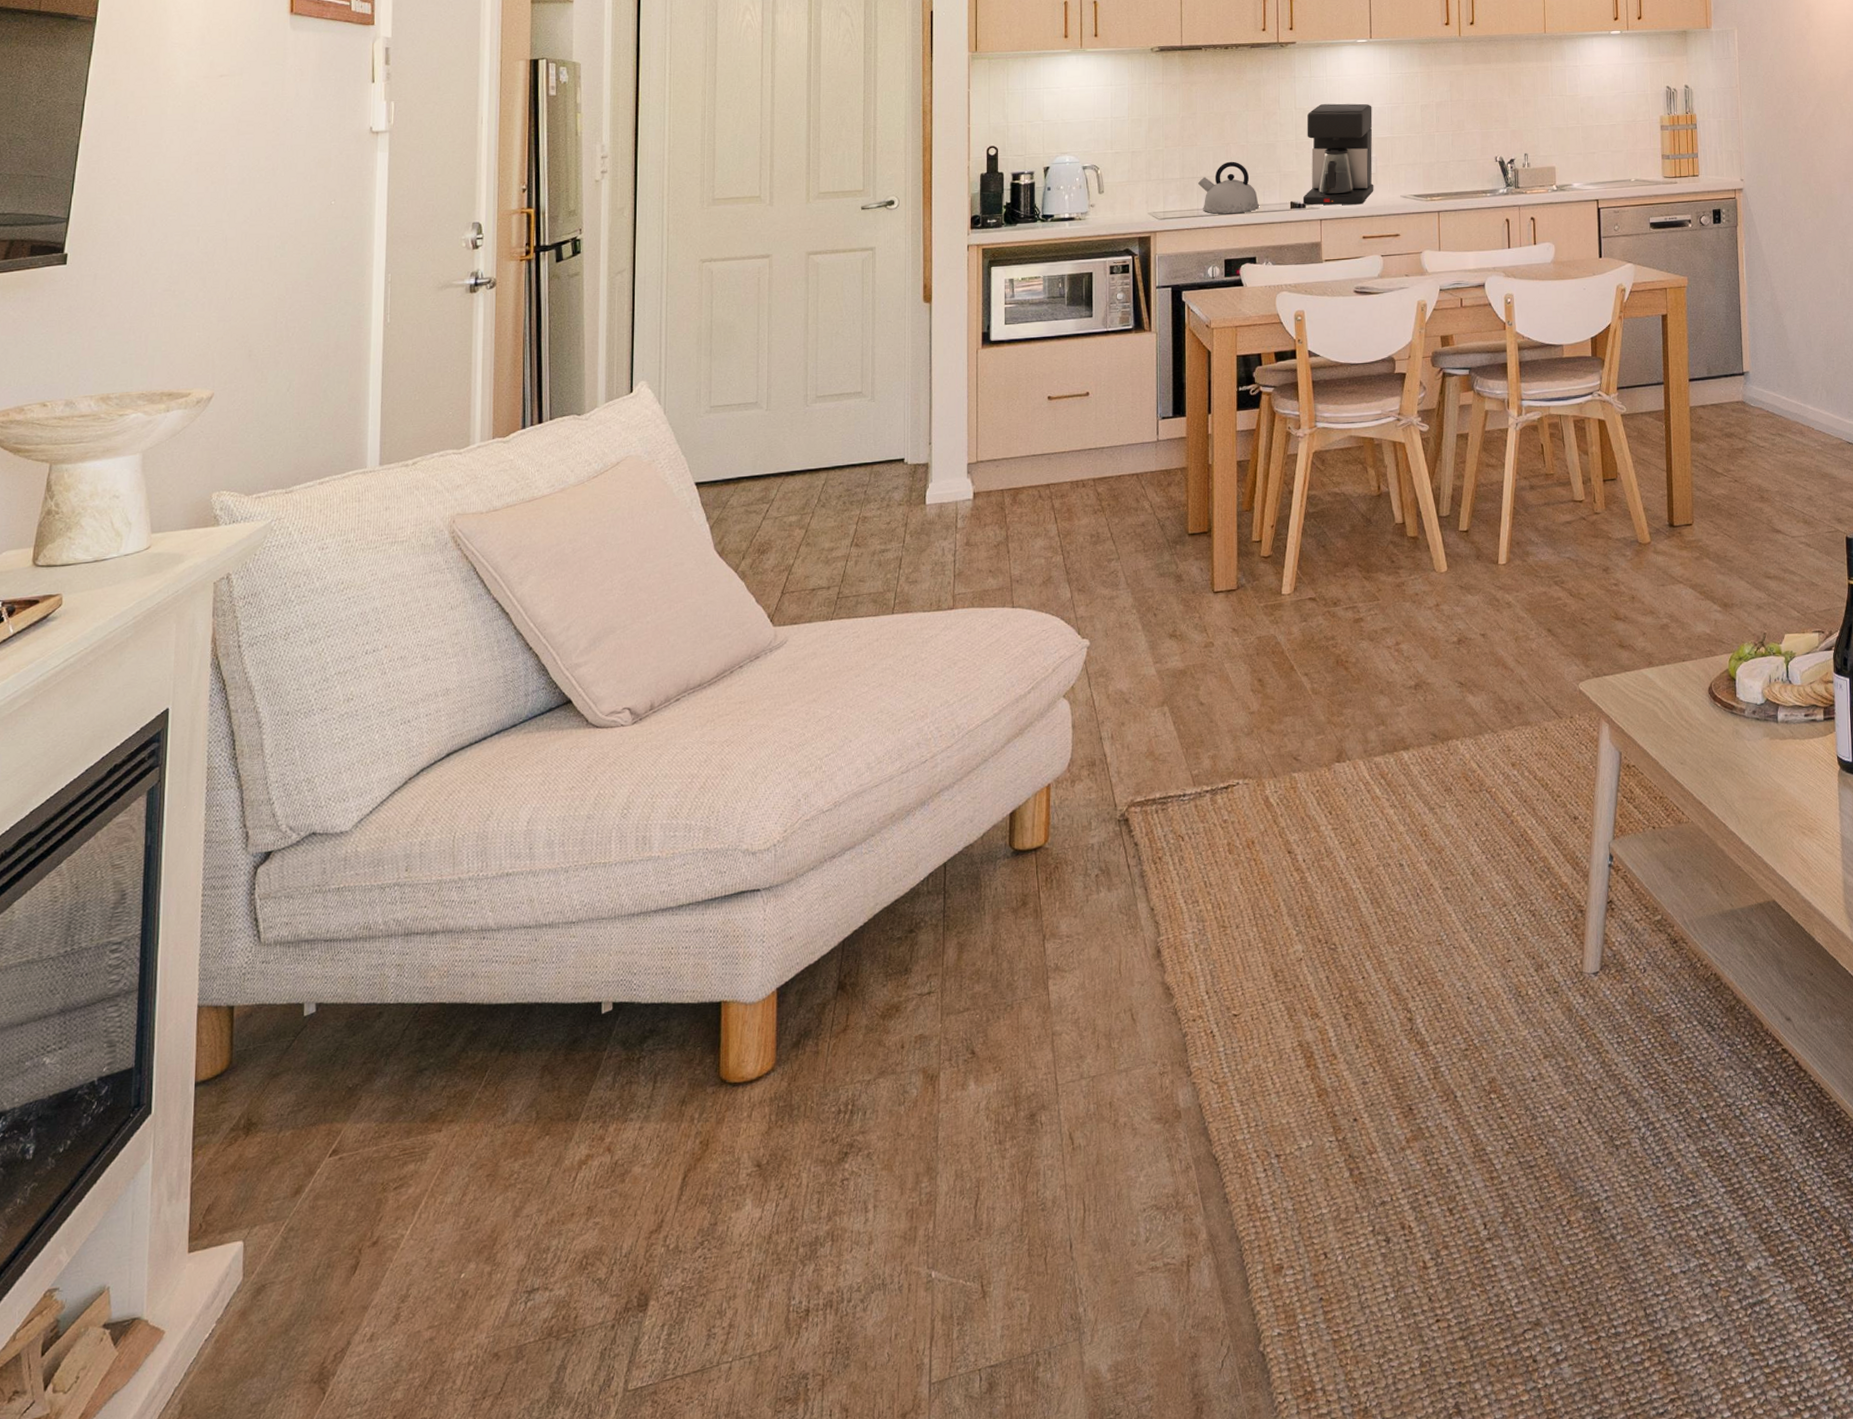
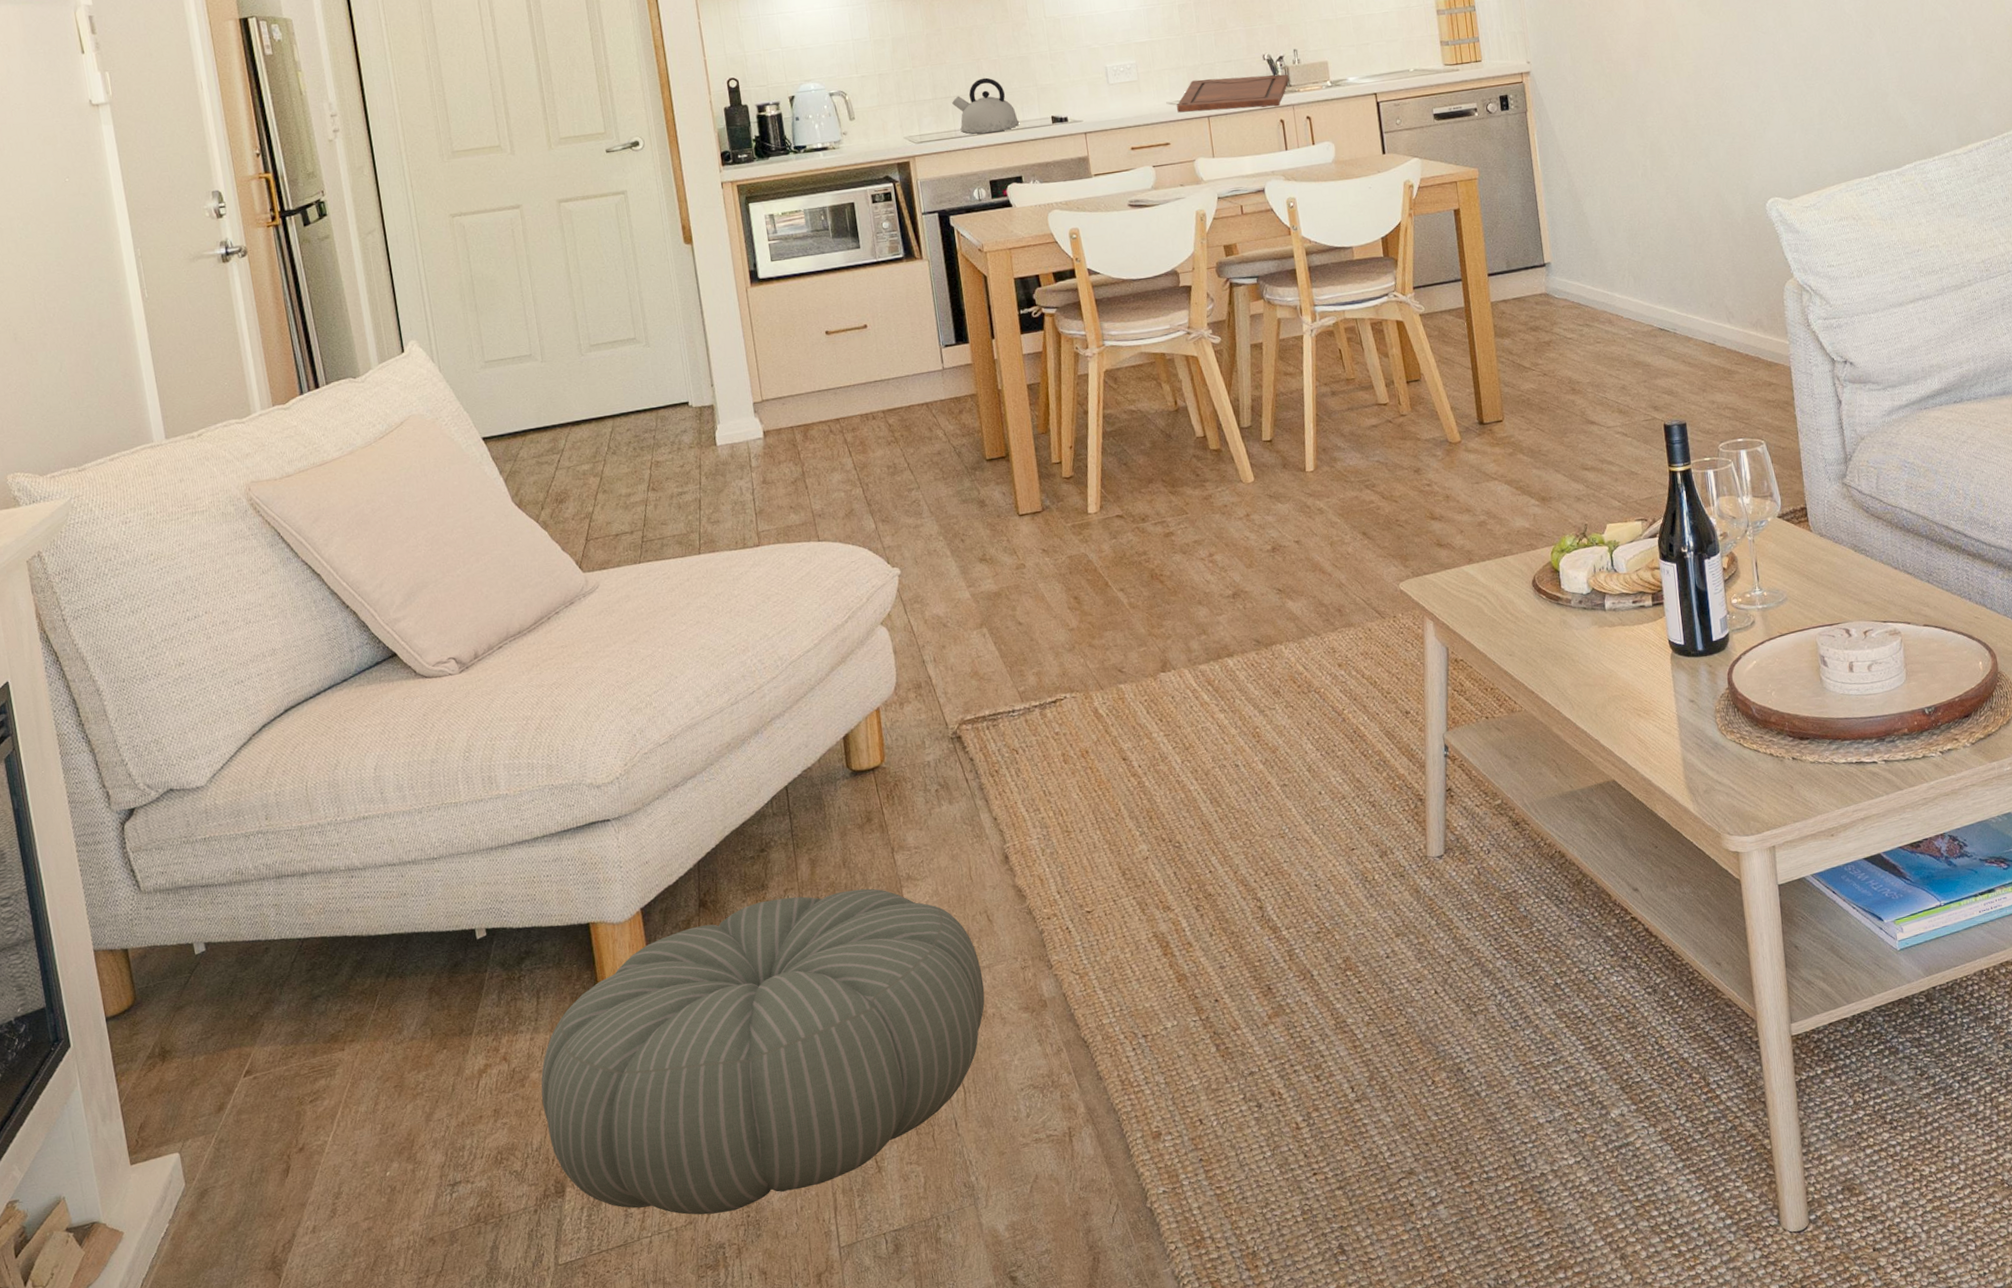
pouf: none [640,978,1119,1339] -> present [541,888,985,1215]
coffee maker: present [1302,103,1374,205] -> none [1059,7,1138,119]
cutting board: none [1410,176,1518,207] -> present [1177,74,1289,113]

